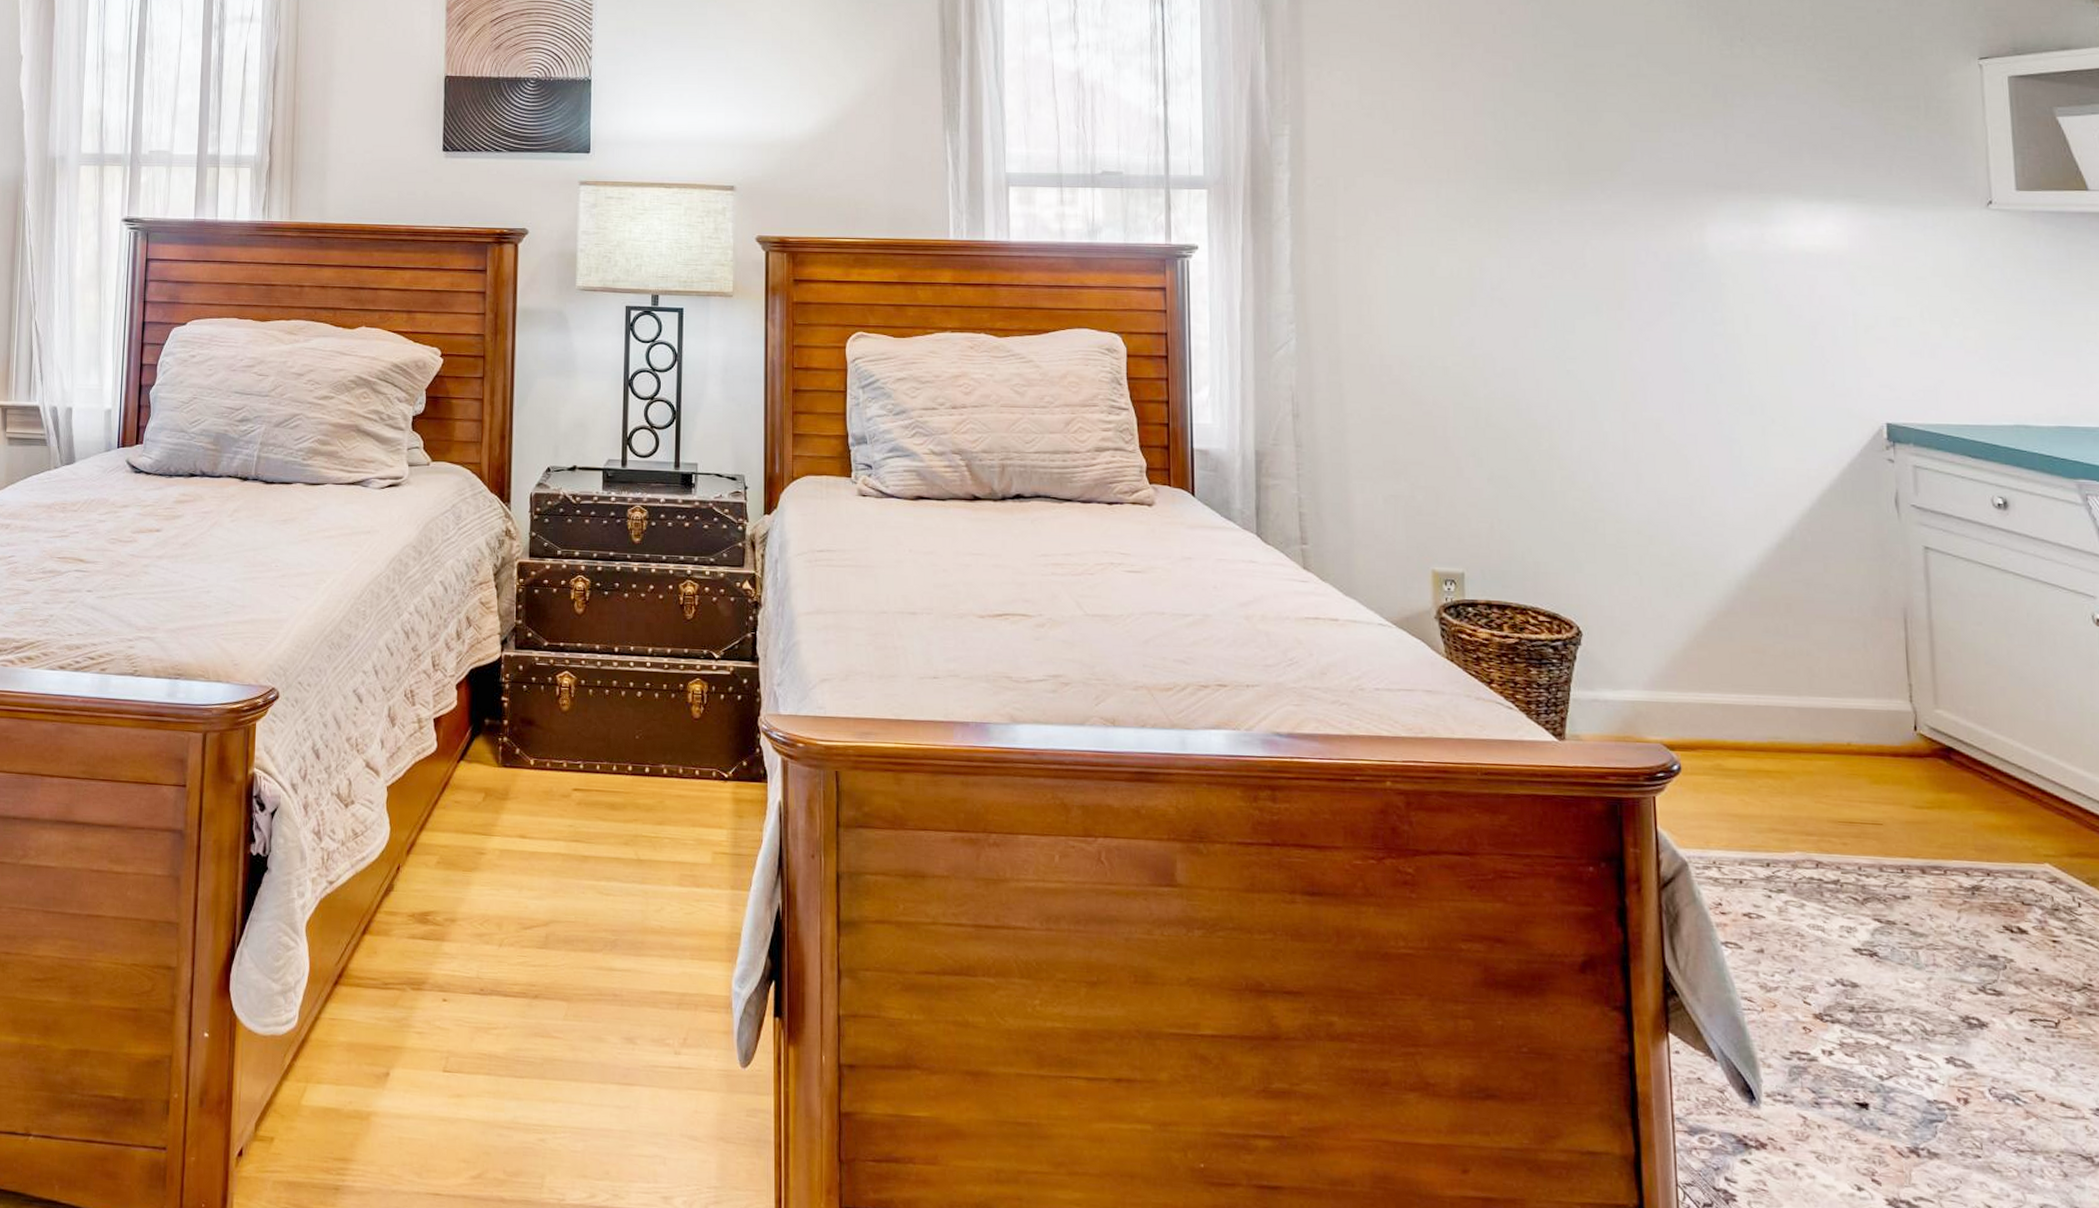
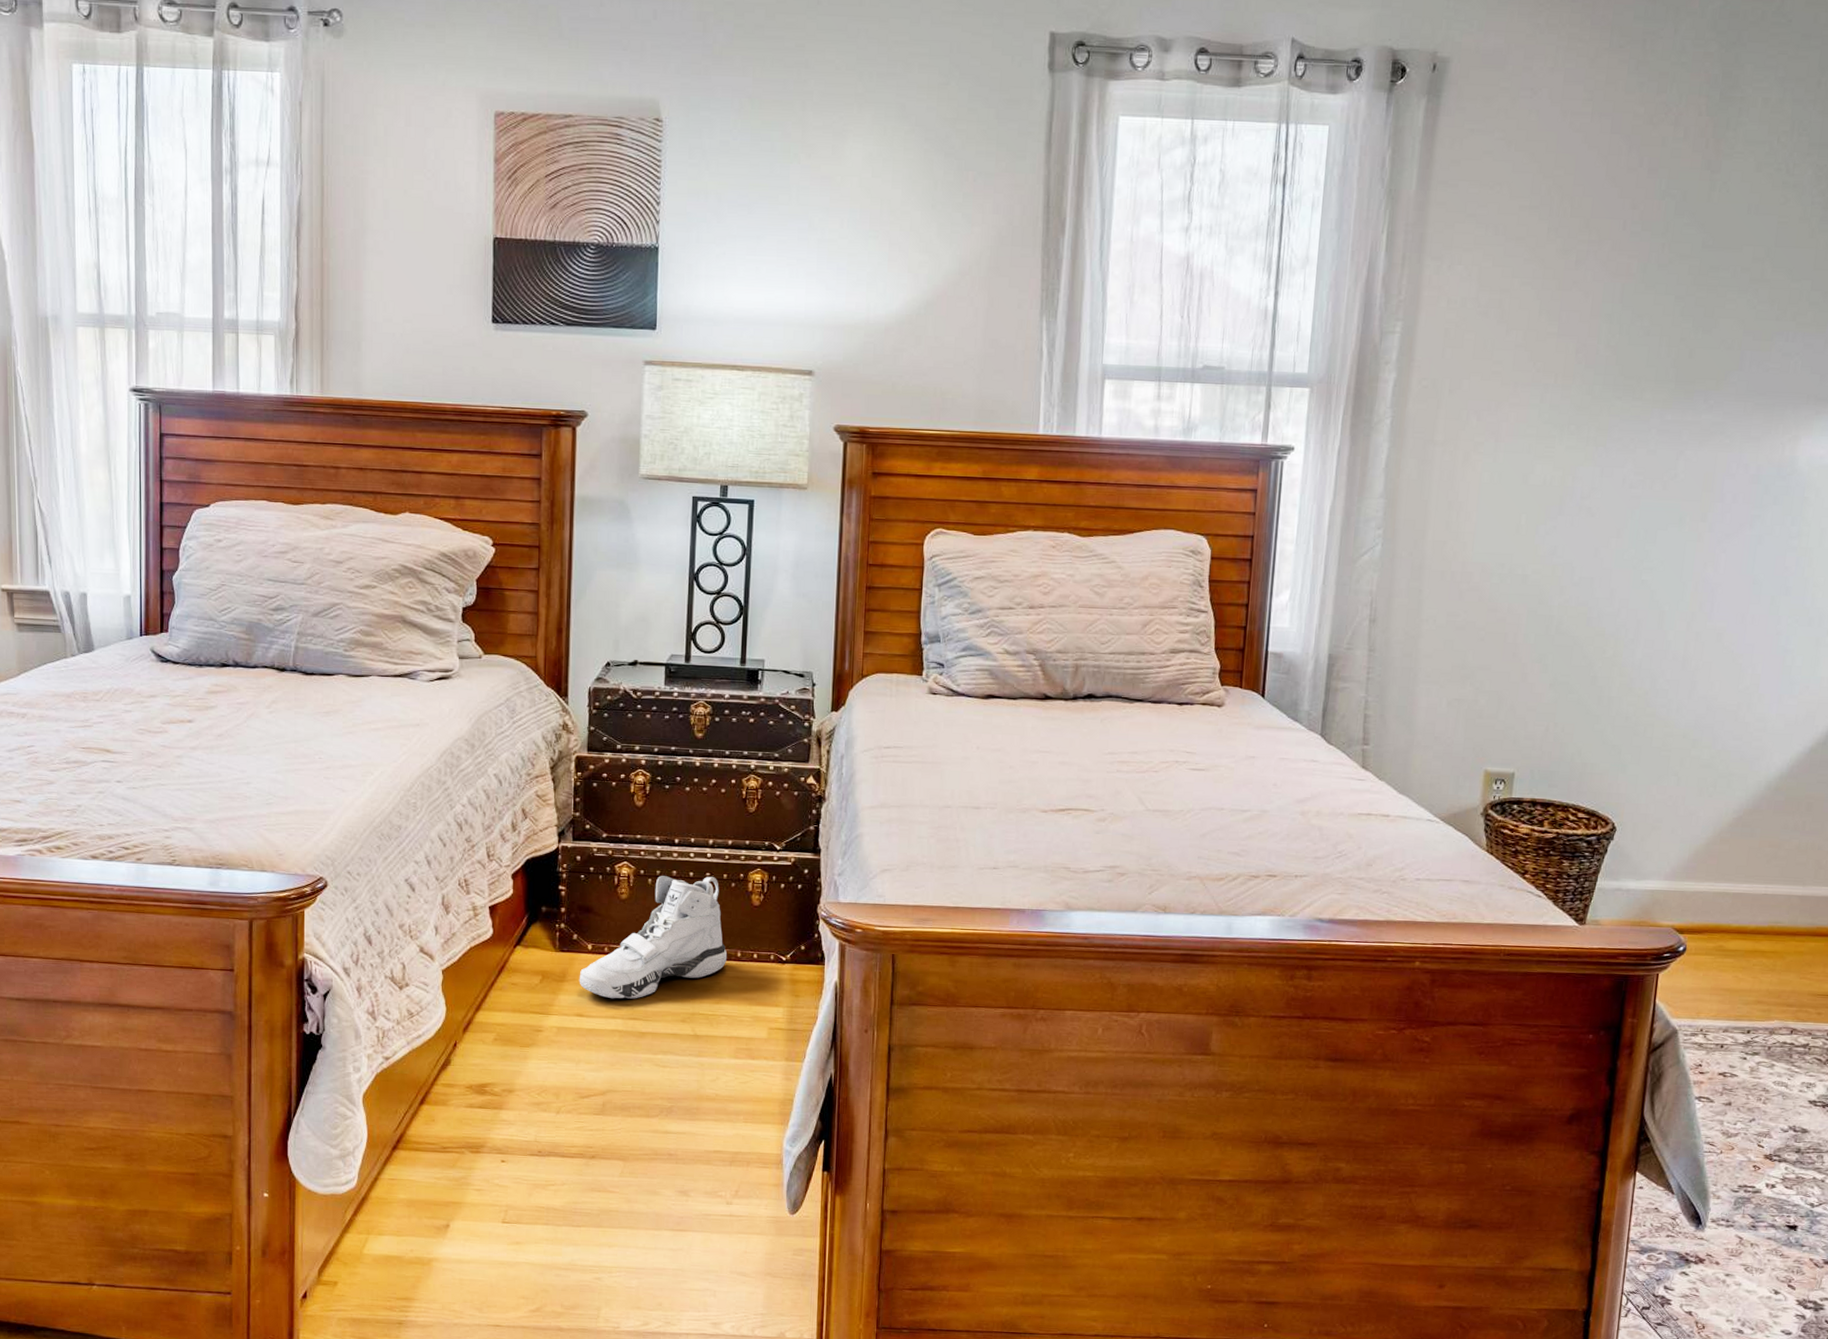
sneaker: none [521,686,669,819] -> present [579,876,728,999]

